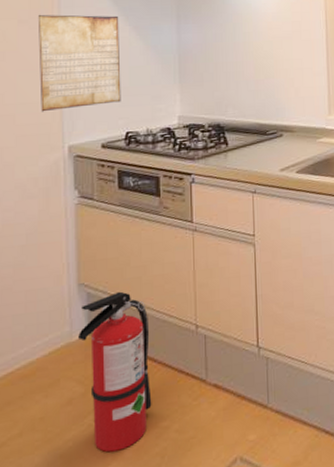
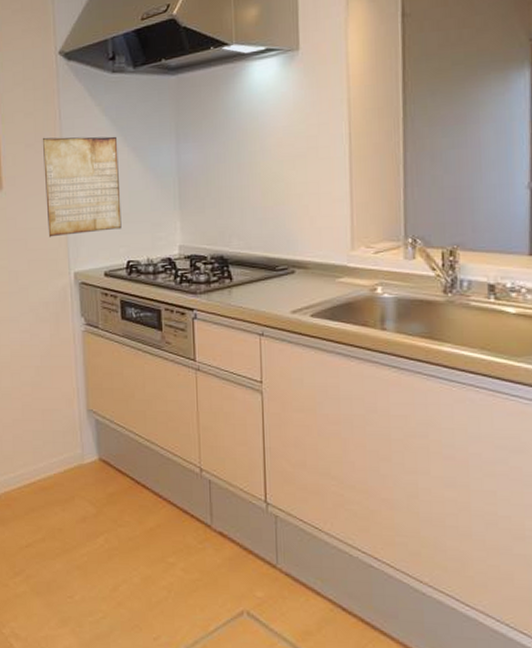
fire extinguisher: present [78,291,152,453] -> none [89,422,158,575]

